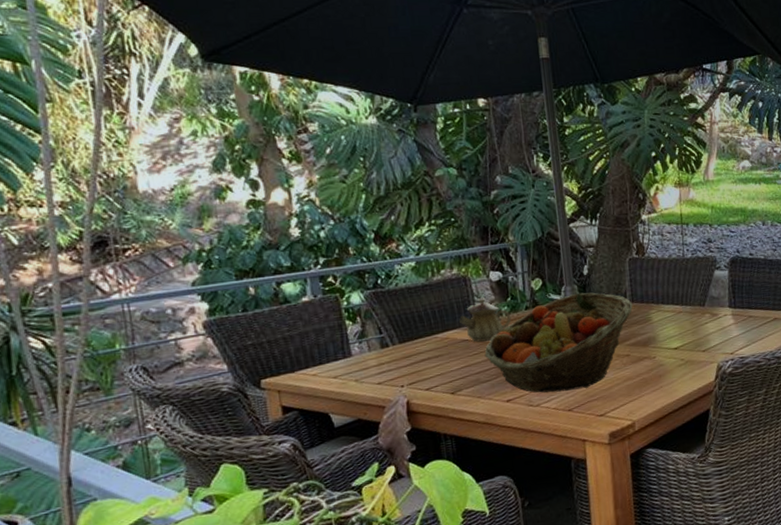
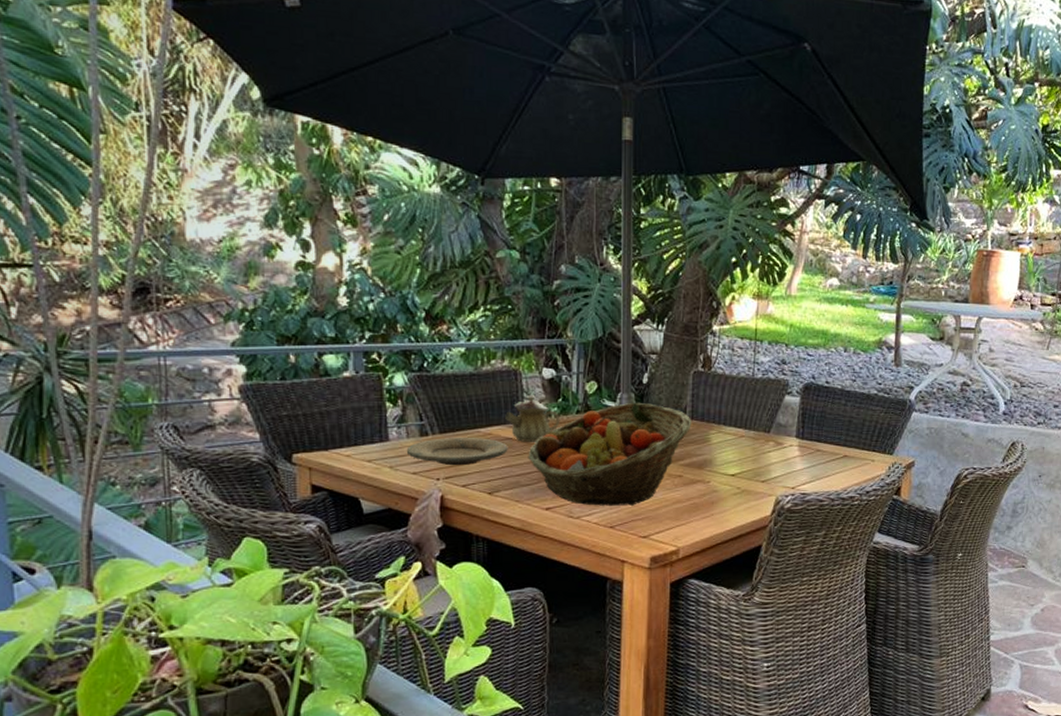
plate: none [369,342,466,372] -> present [406,438,508,466]

